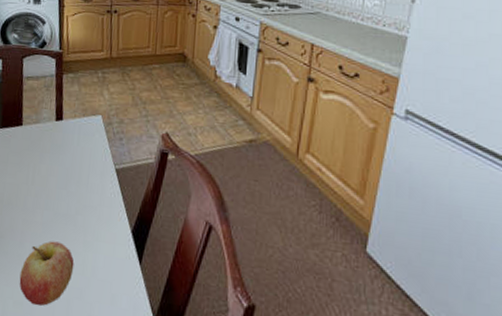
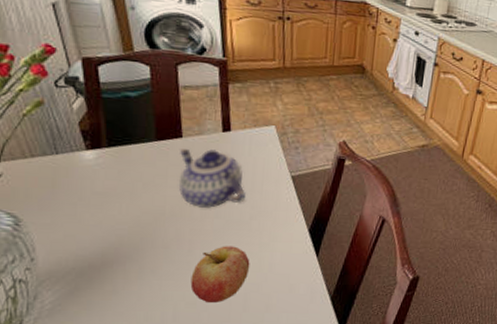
teapot: none [16,136,74,199] -> present [179,149,246,208]

